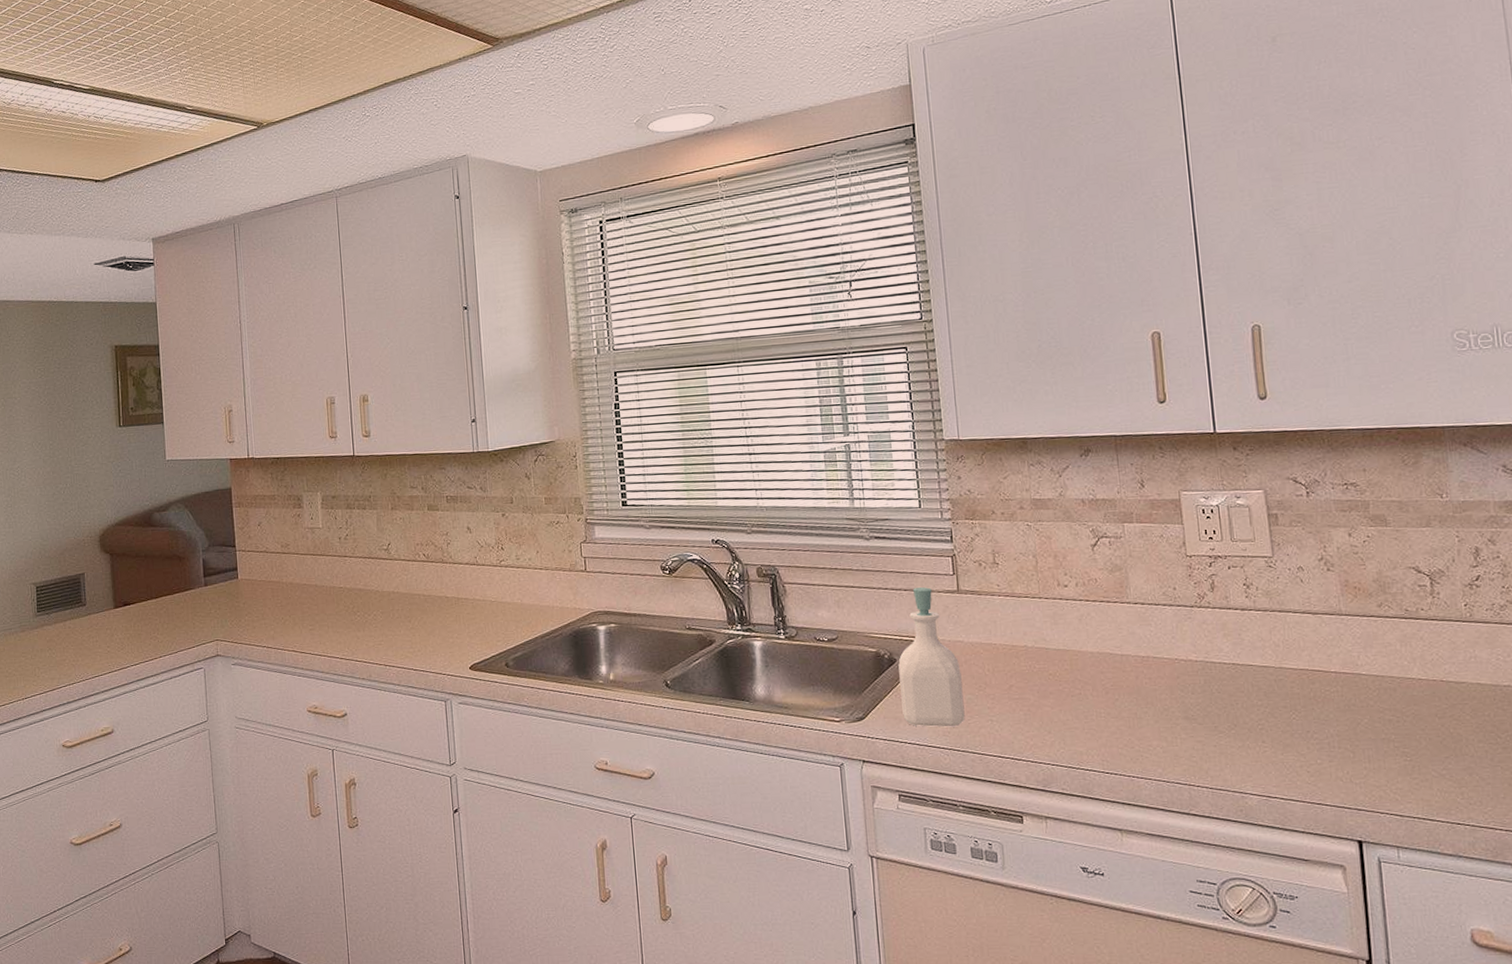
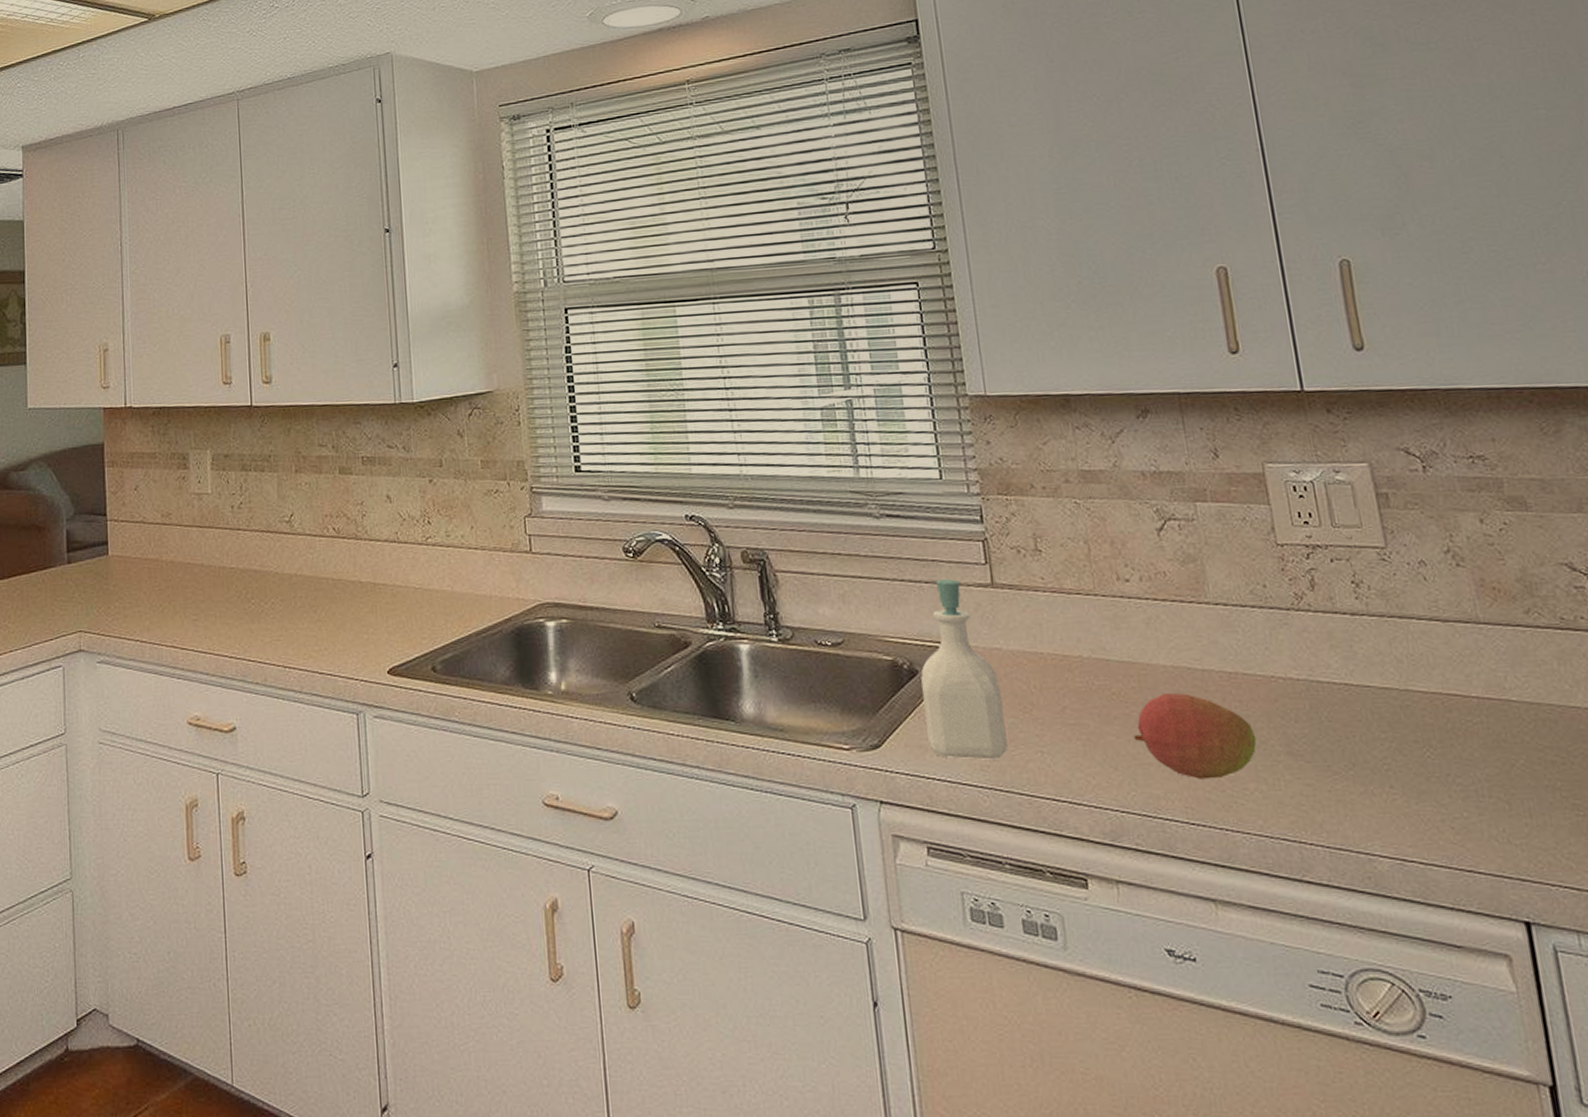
fruit: none [1064,673,1161,739] -> present [1133,693,1257,780]

